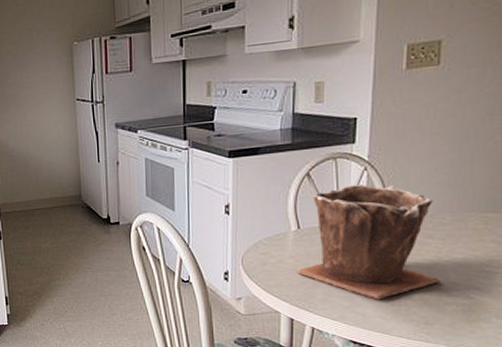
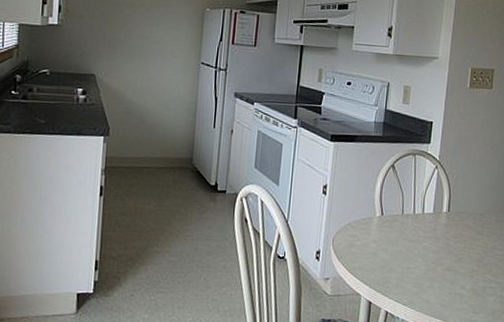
plant pot: present [296,184,440,300] -> none [377,179,486,288]

